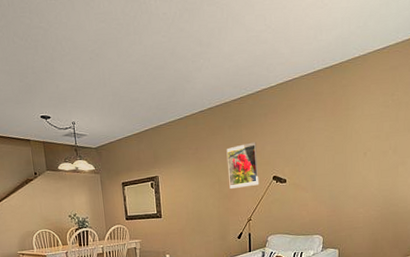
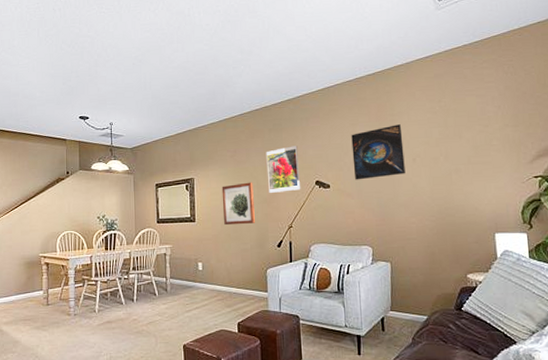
wall art: none [185,178,217,219] -> present [221,182,255,225]
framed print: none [307,119,356,175] -> present [351,124,406,180]

